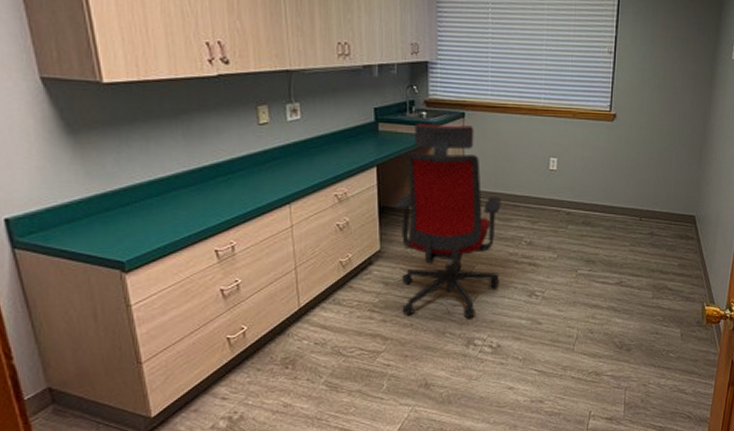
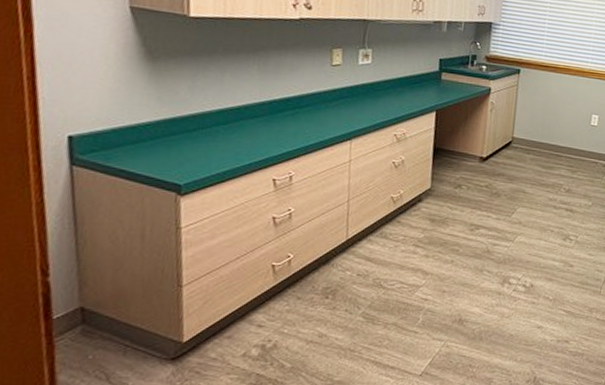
office chair: present [394,123,501,319] -> none [445,75,546,258]

